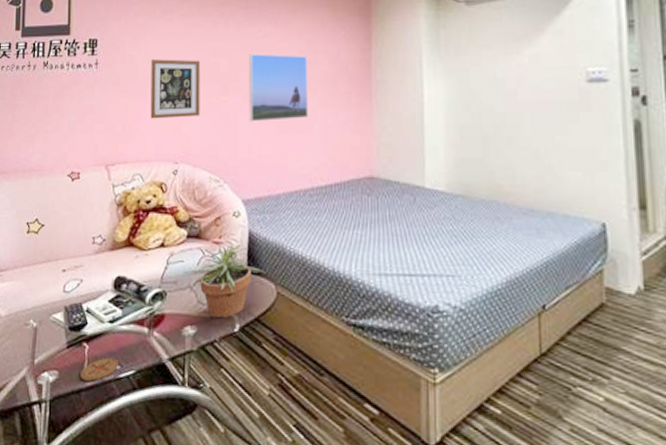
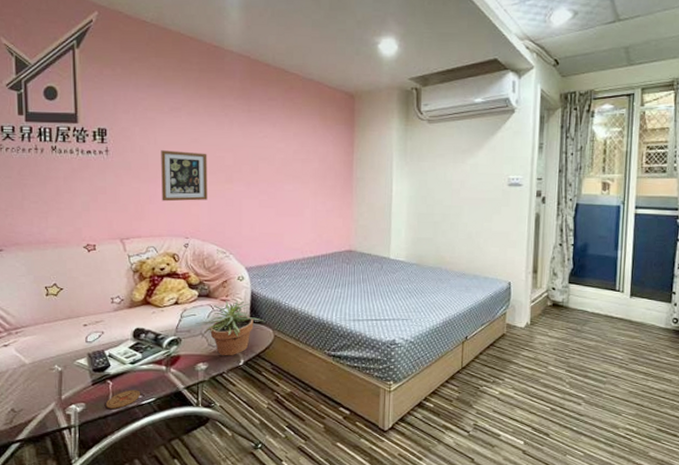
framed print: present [249,53,308,122] -> none [251,150,301,207]

